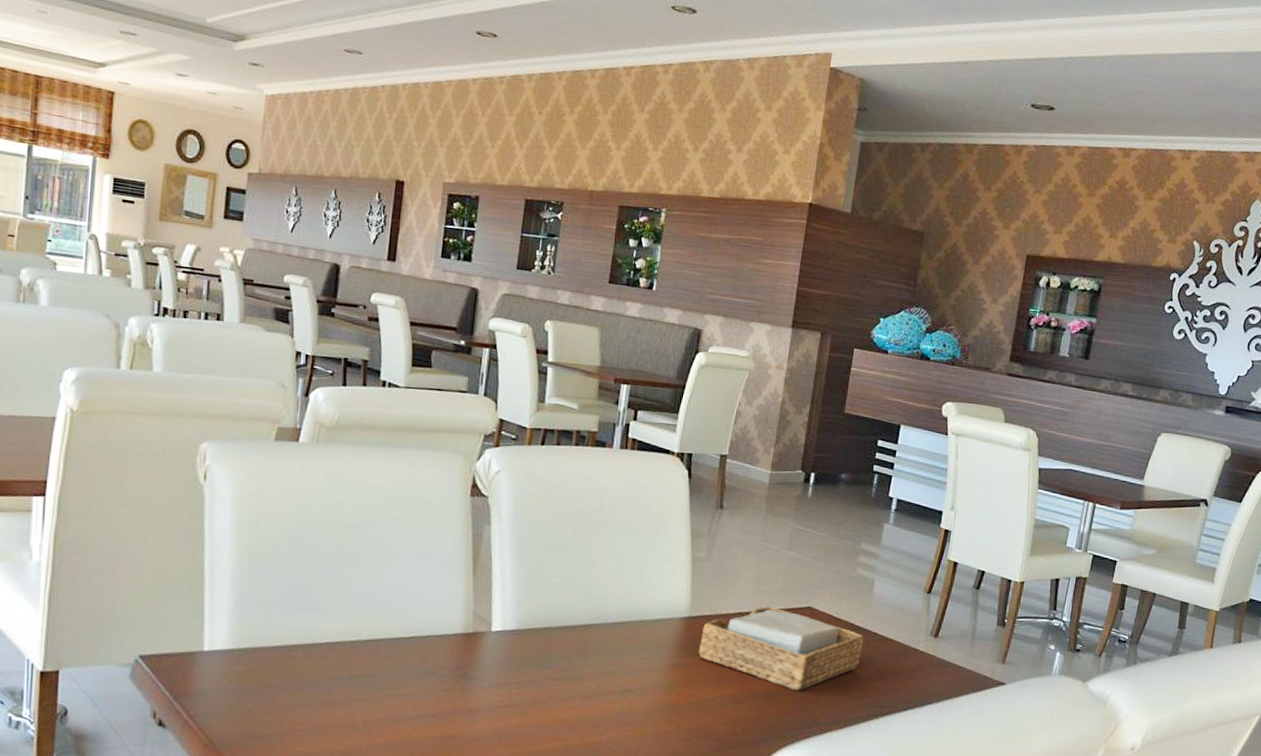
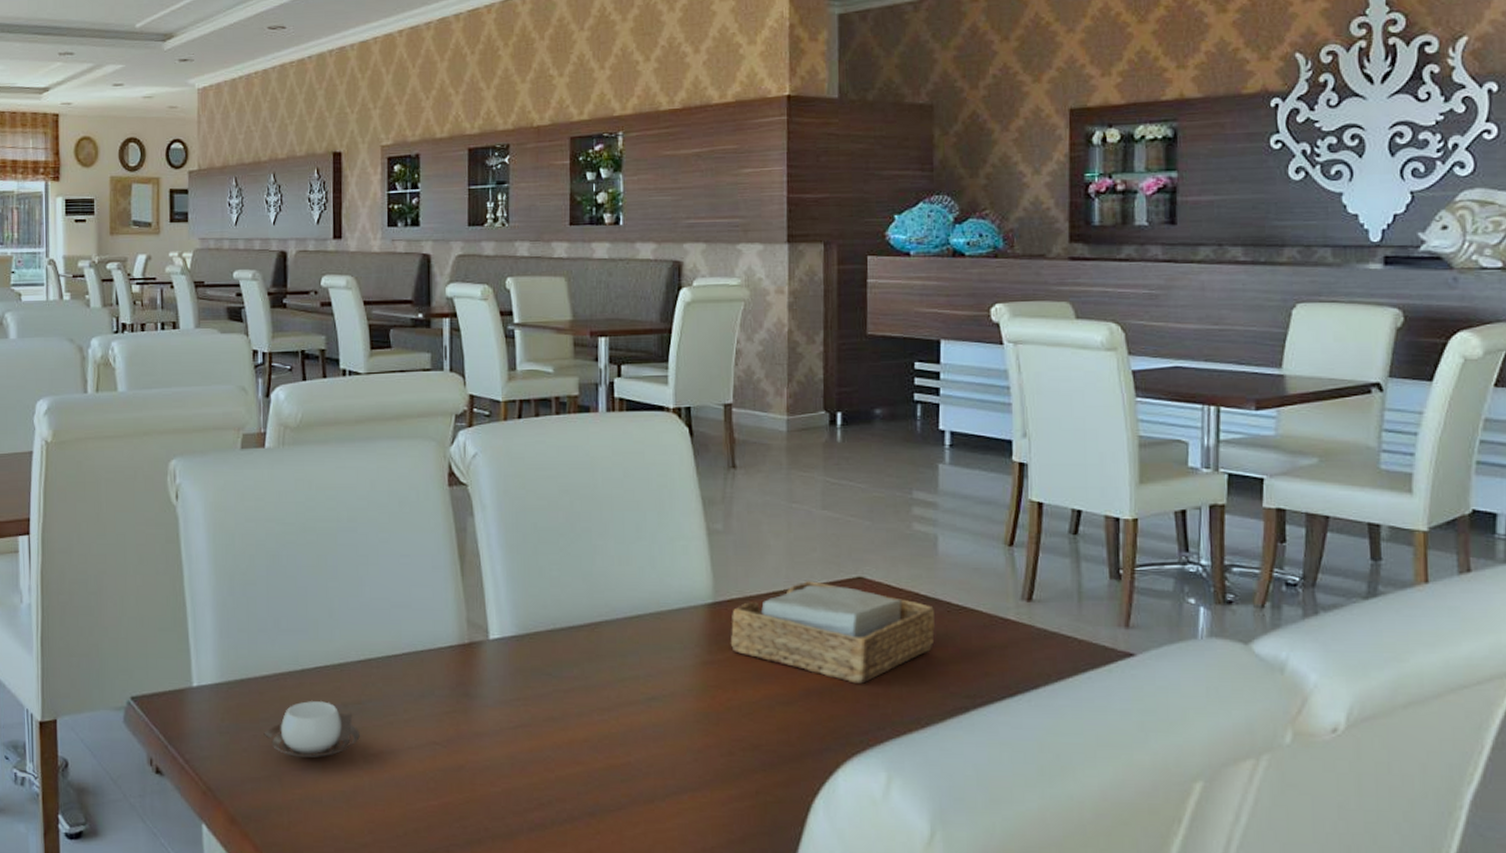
cup: none [270,671,363,721] -> present [264,701,360,758]

